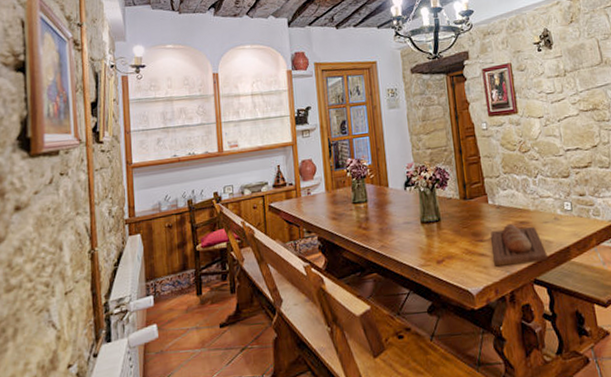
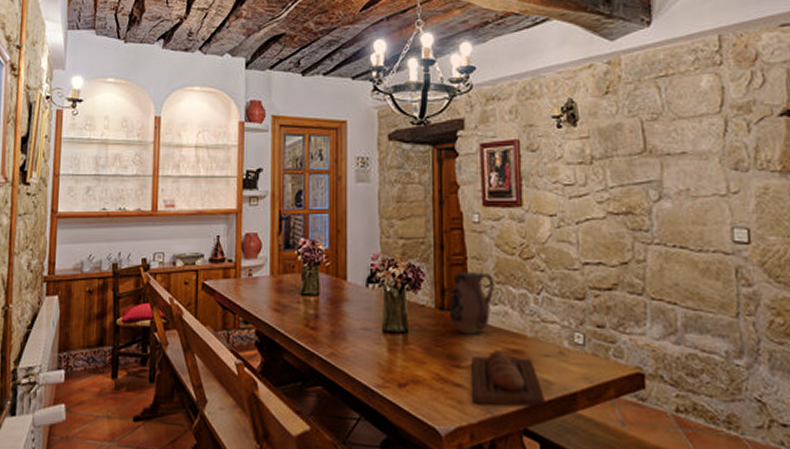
ceramic pitcher: none [470,167,504,216] -> present [448,272,495,334]

